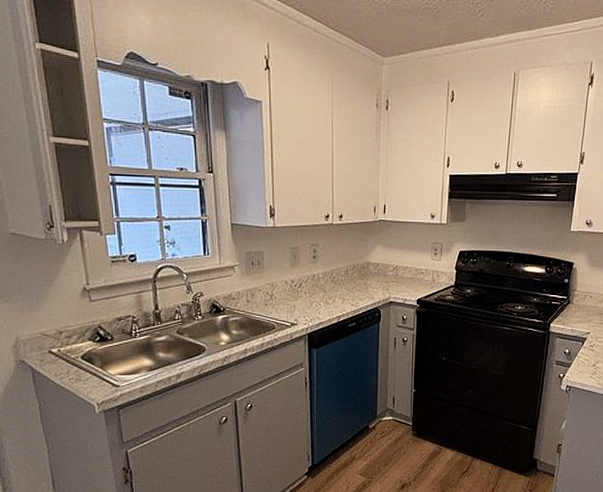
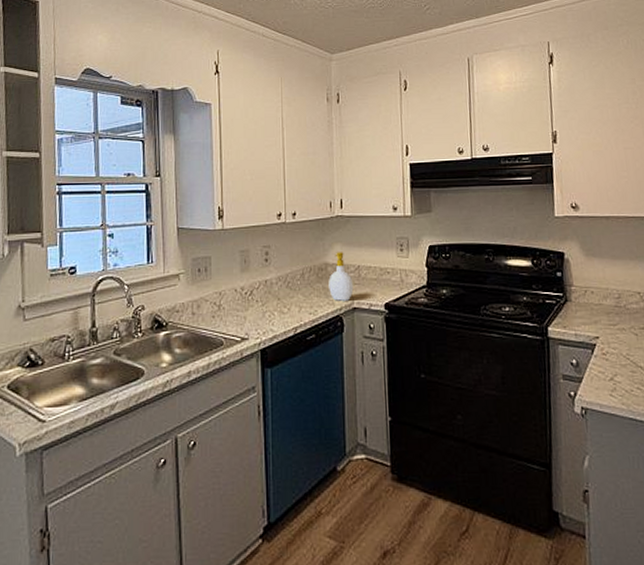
soap bottle: none [369,253,391,295] -> present [328,252,354,301]

